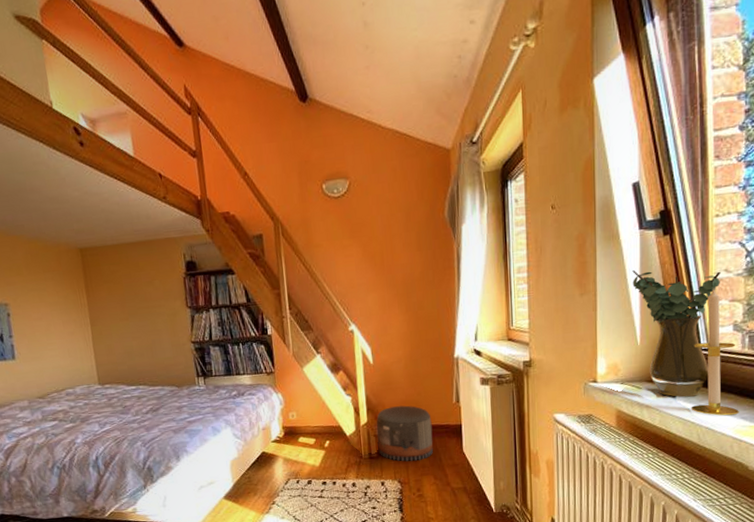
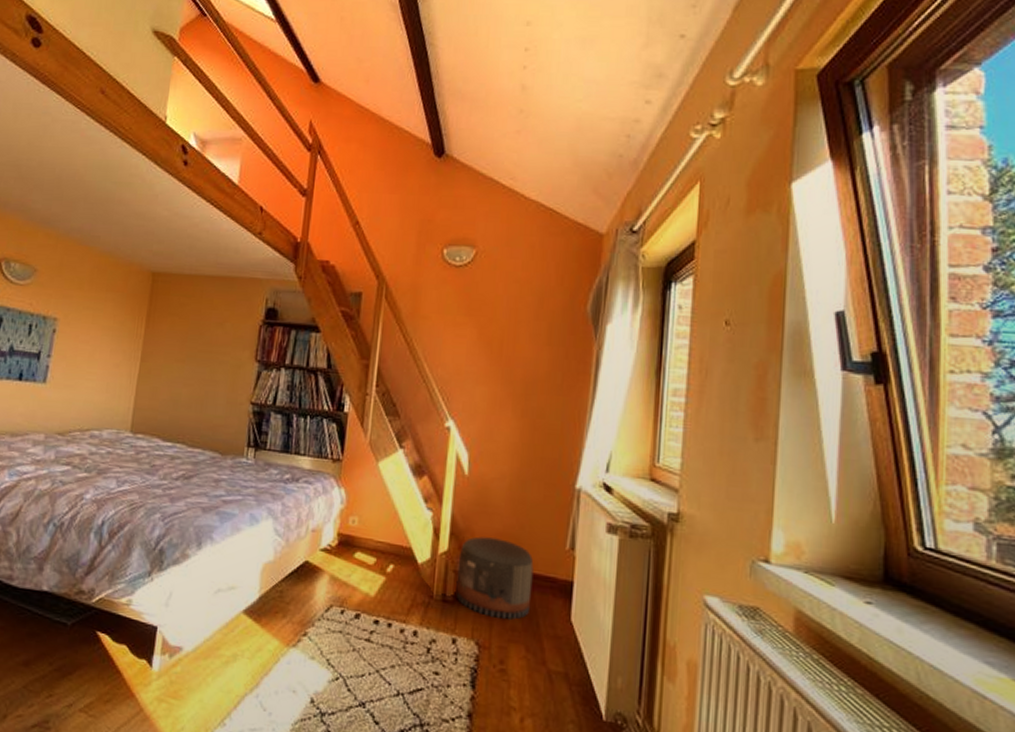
vase: present [632,270,720,398] -> none [829,421,955,615]
candle: present [691,288,739,416] -> none [907,466,982,656]

